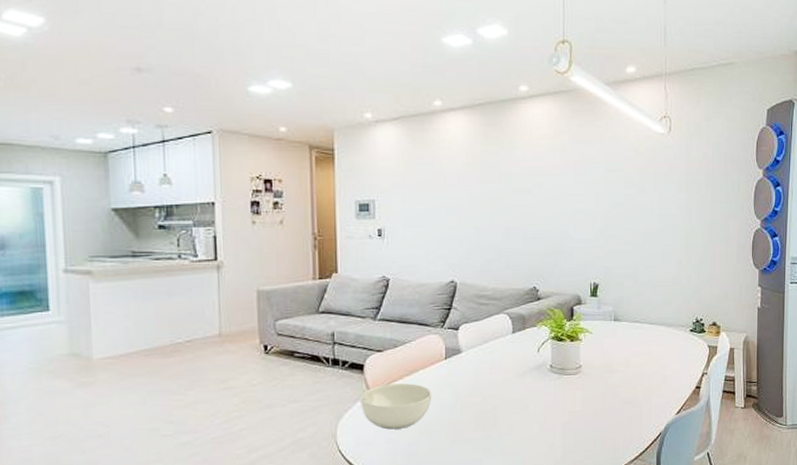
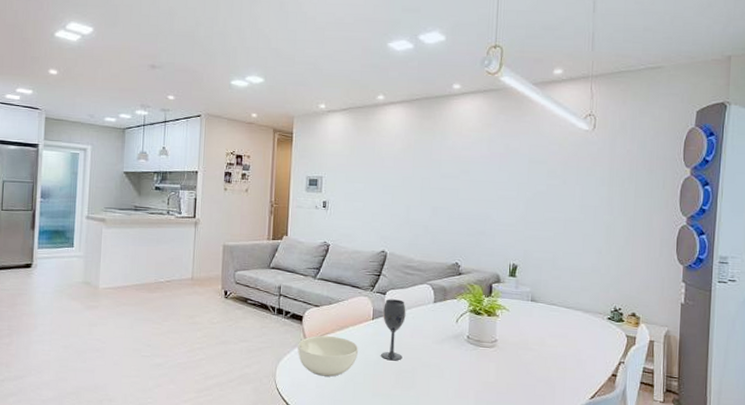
wine glass: none [456,334,483,402] -> present [381,299,406,361]

